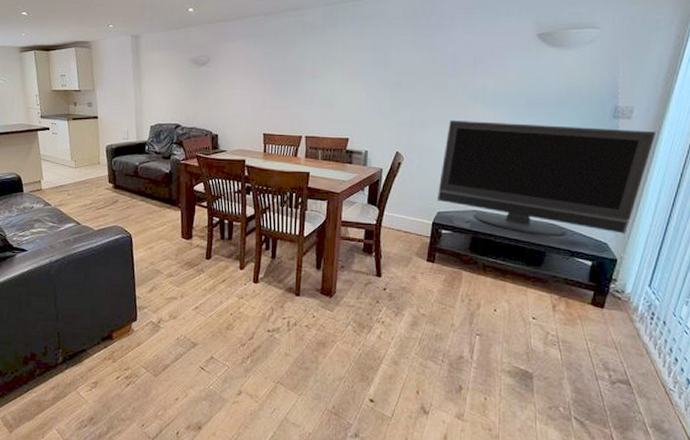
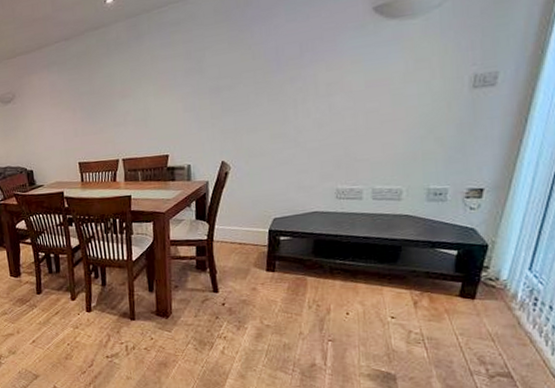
television: present [436,120,656,237] -> none [271,96,528,230]

